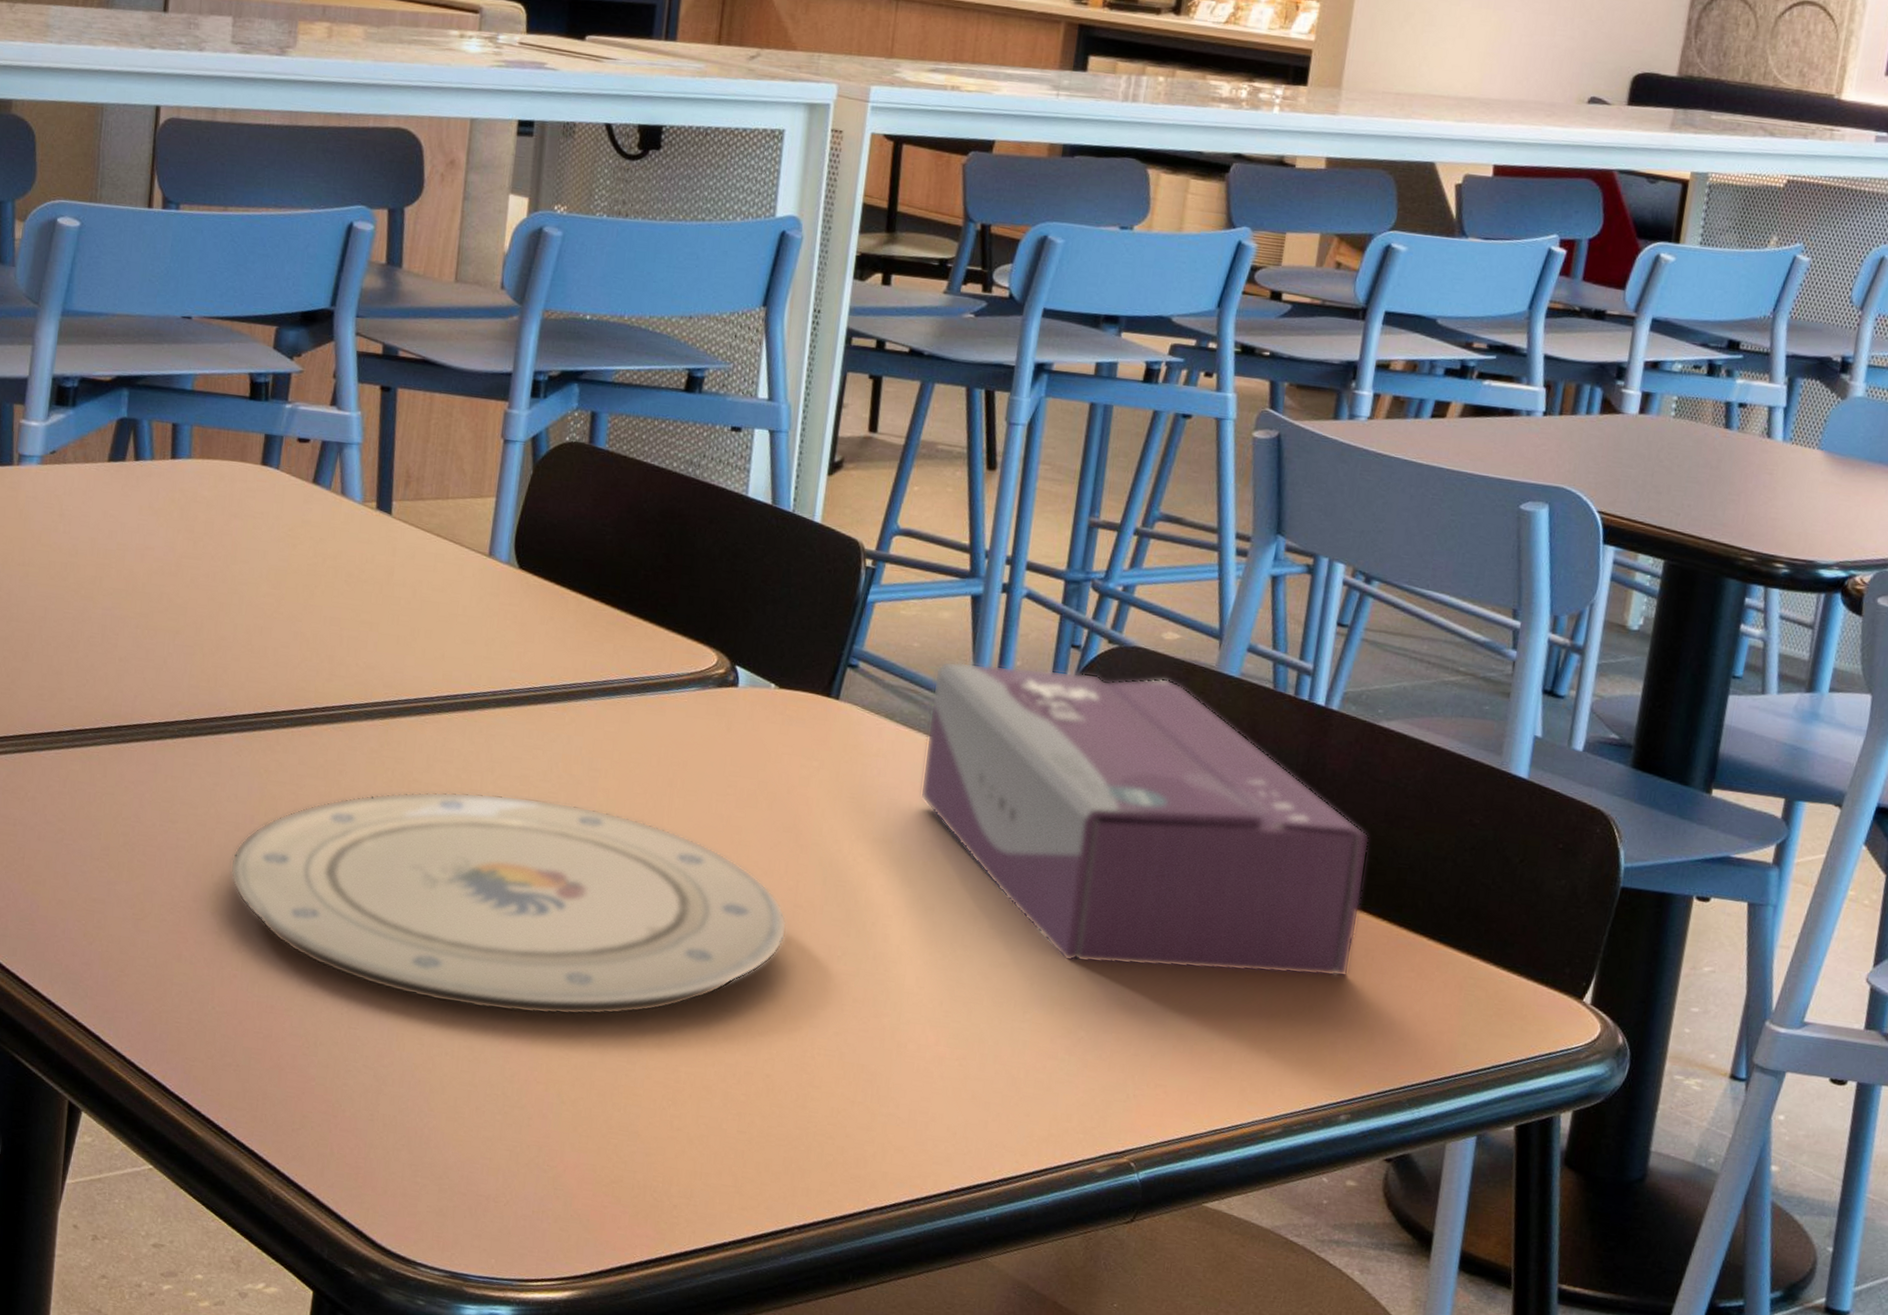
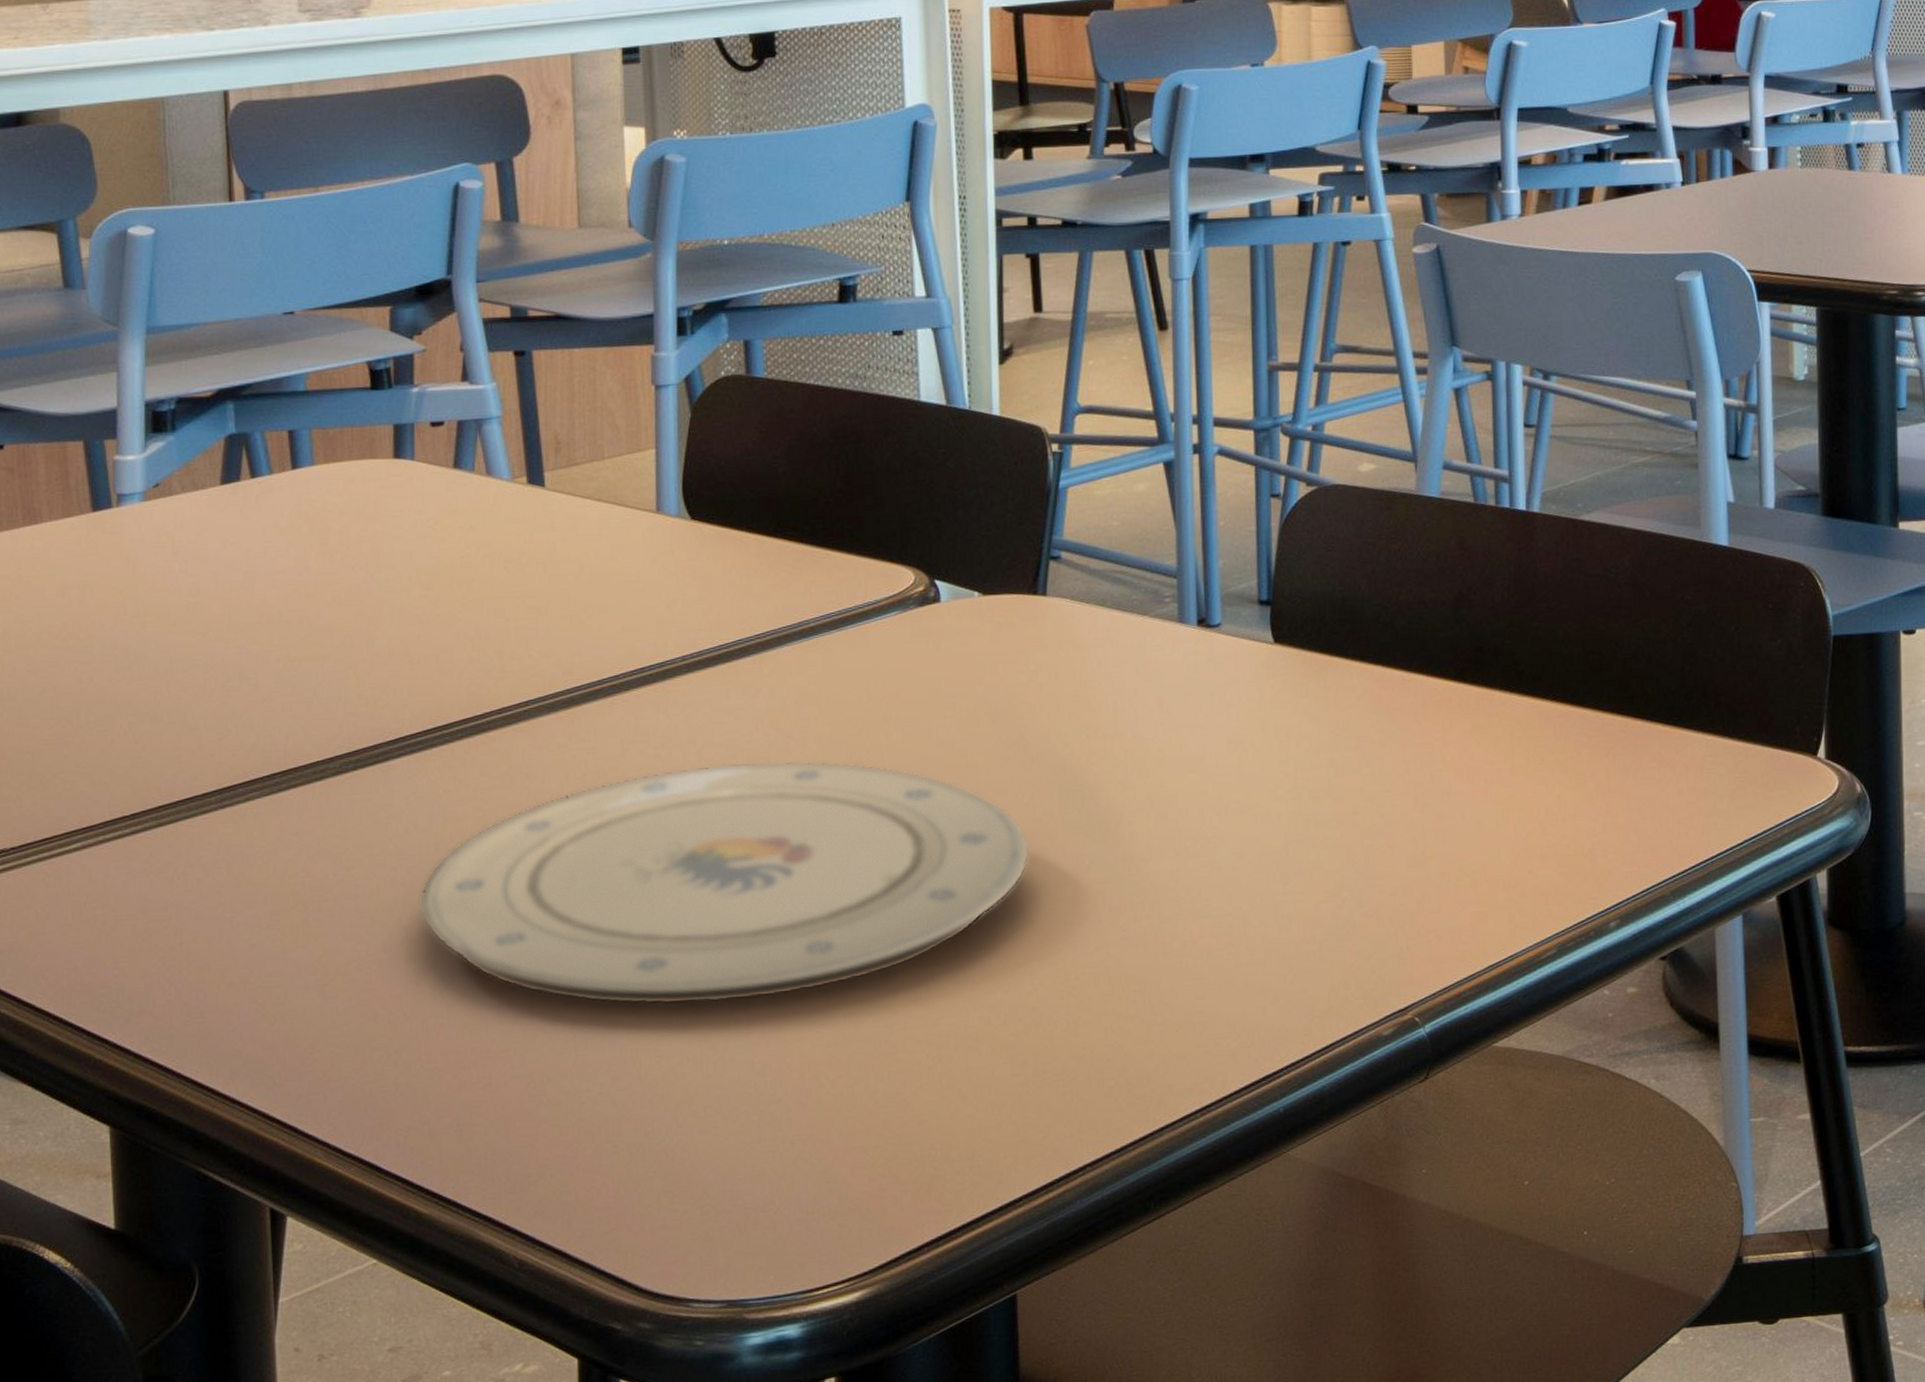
tissue box: present [919,661,1369,978] -> none [1139,511,1594,822]

